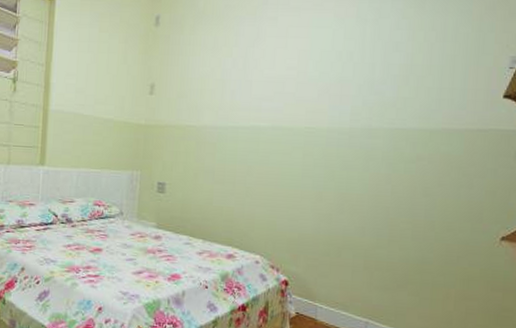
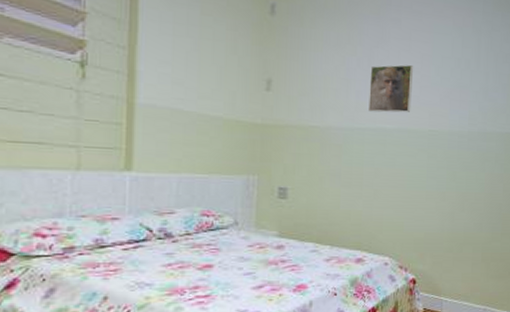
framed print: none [243,61,290,111] -> present [368,64,414,113]

